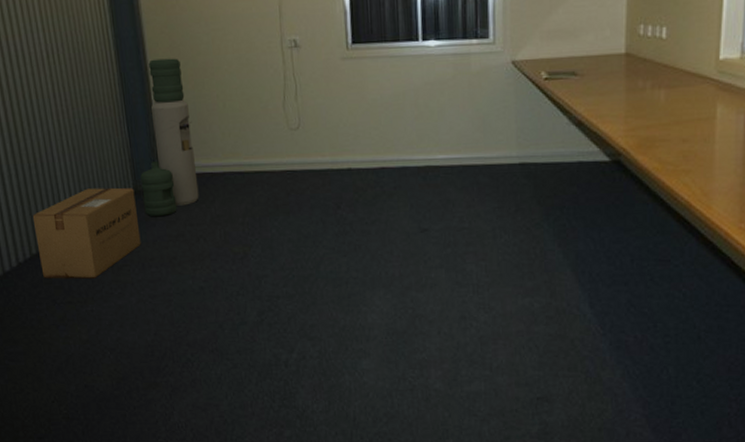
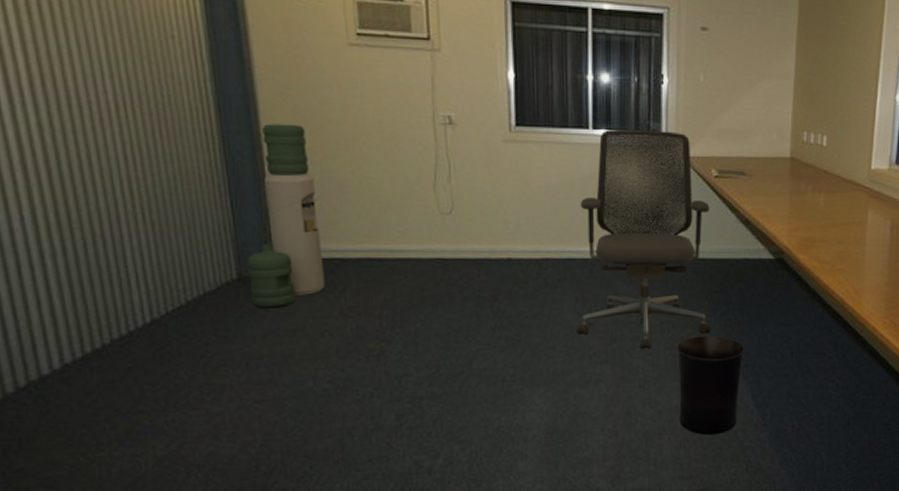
box: present [32,187,141,280] -> none [87,272,246,384]
office chair: none [412,36,545,255] -> present [577,128,712,350]
waste bin: none [510,241,581,343] -> present [677,335,745,436]

